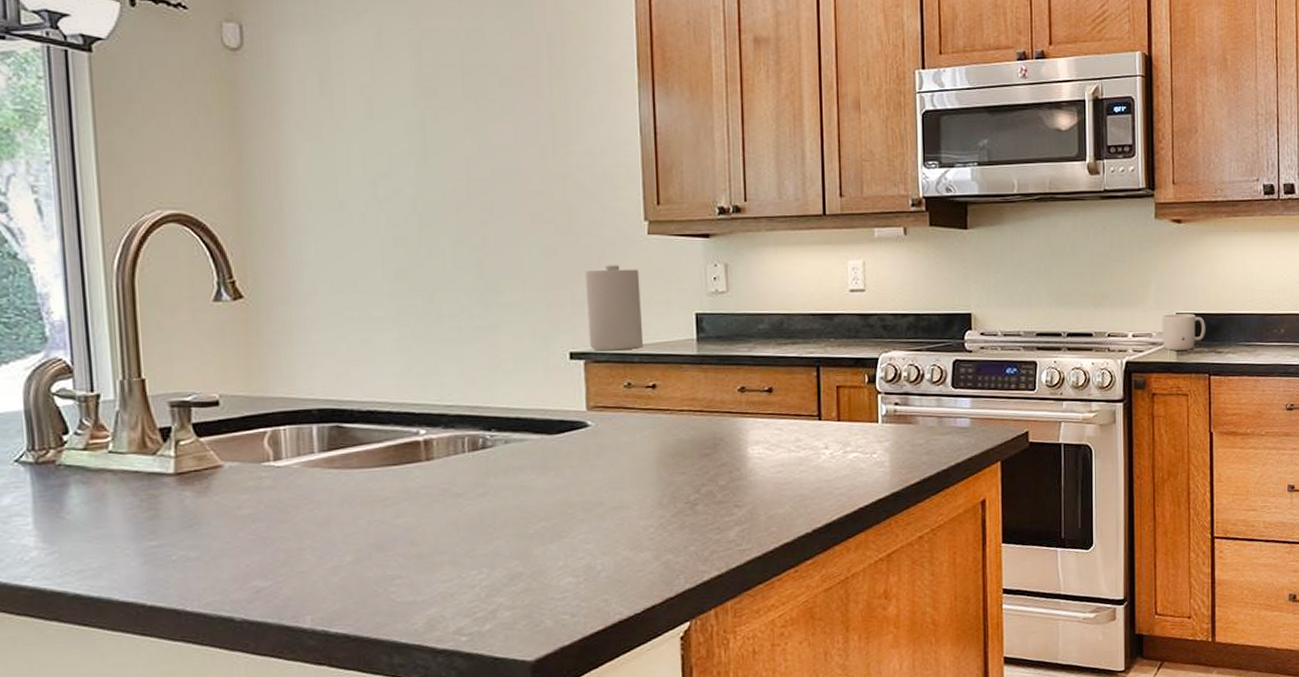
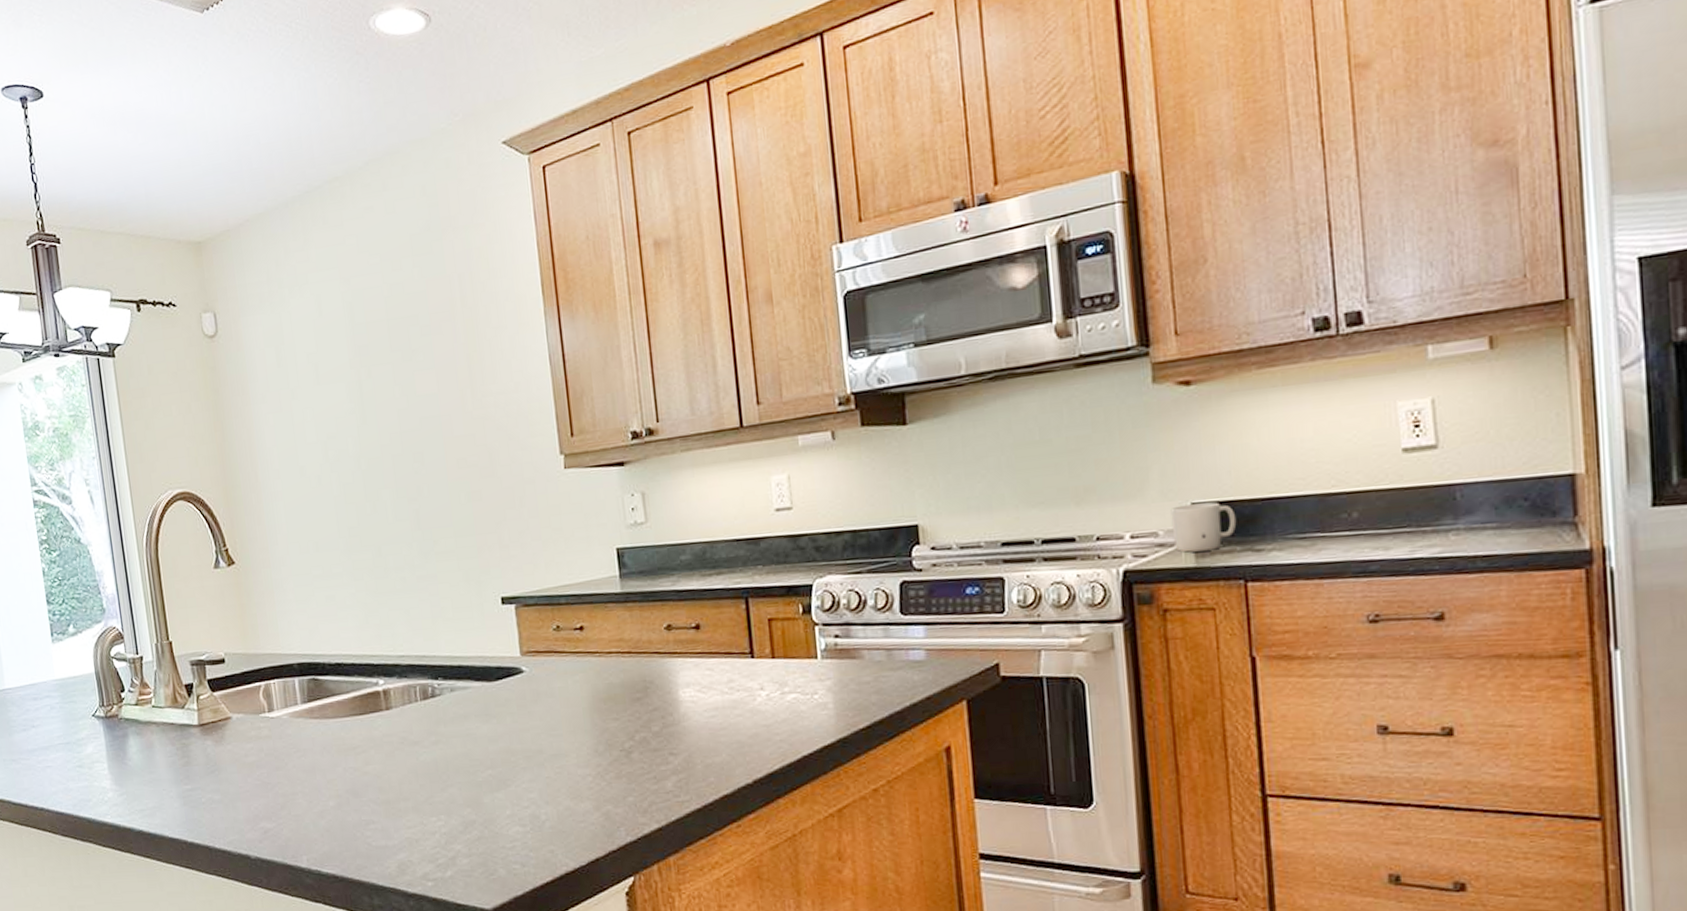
paper towel holder: present [585,265,644,351] -> none [509,503,569,595]

